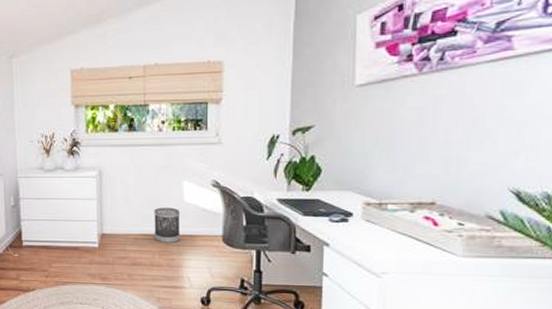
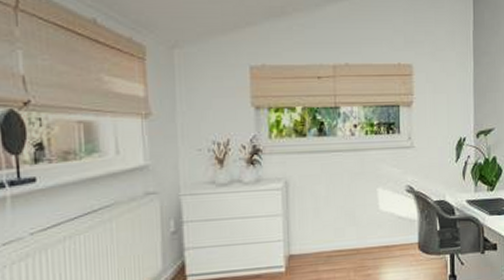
wastebasket: present [154,207,181,244] -> none [348,217,377,258]

